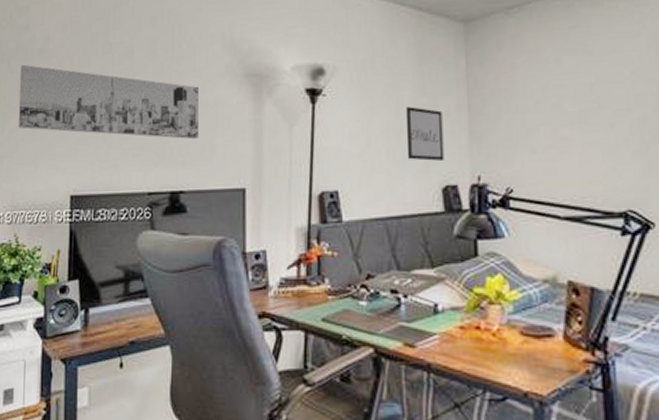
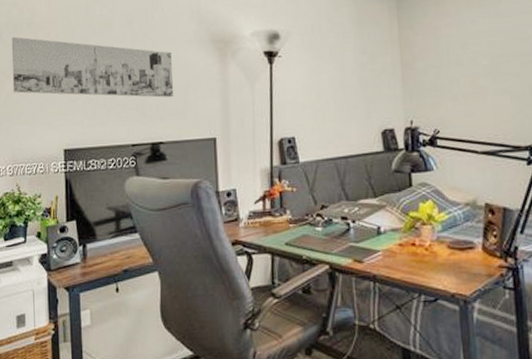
wall art: present [405,107,444,161] -> none [349,64,383,110]

